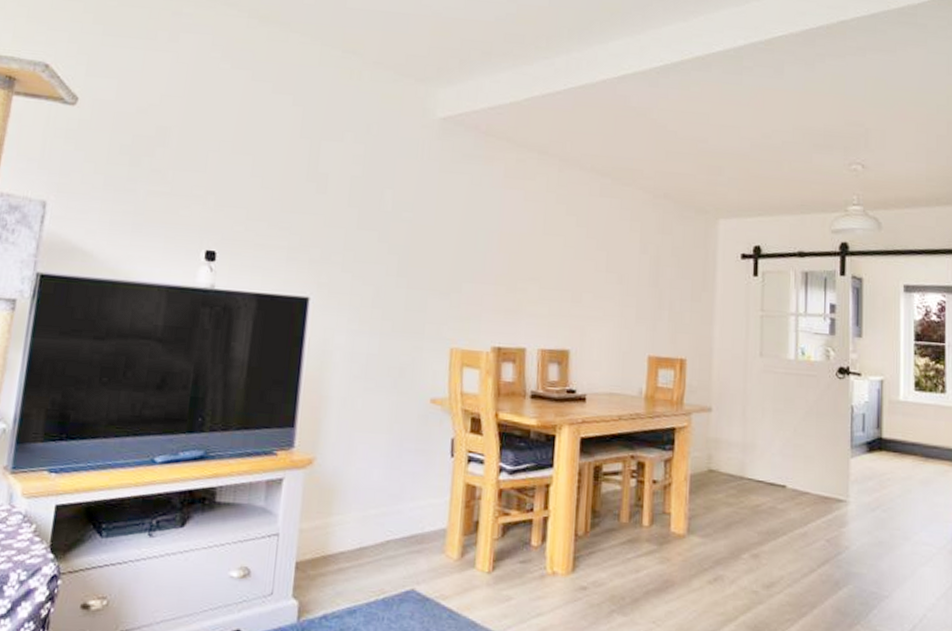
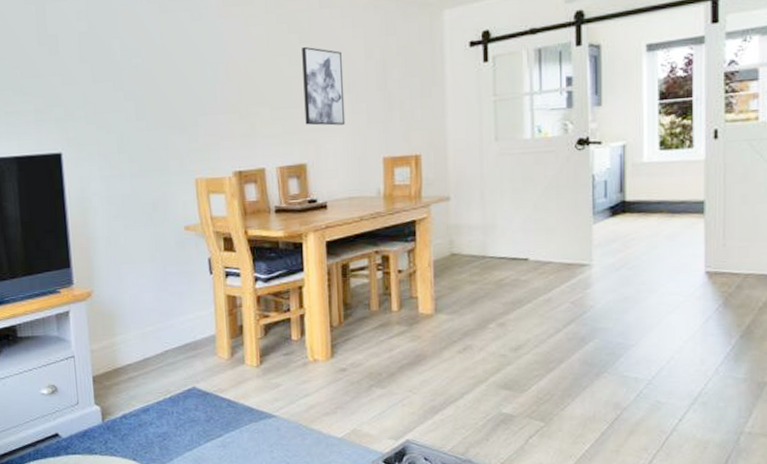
wall art: none [573,230,618,316] -> present [302,46,346,126]

